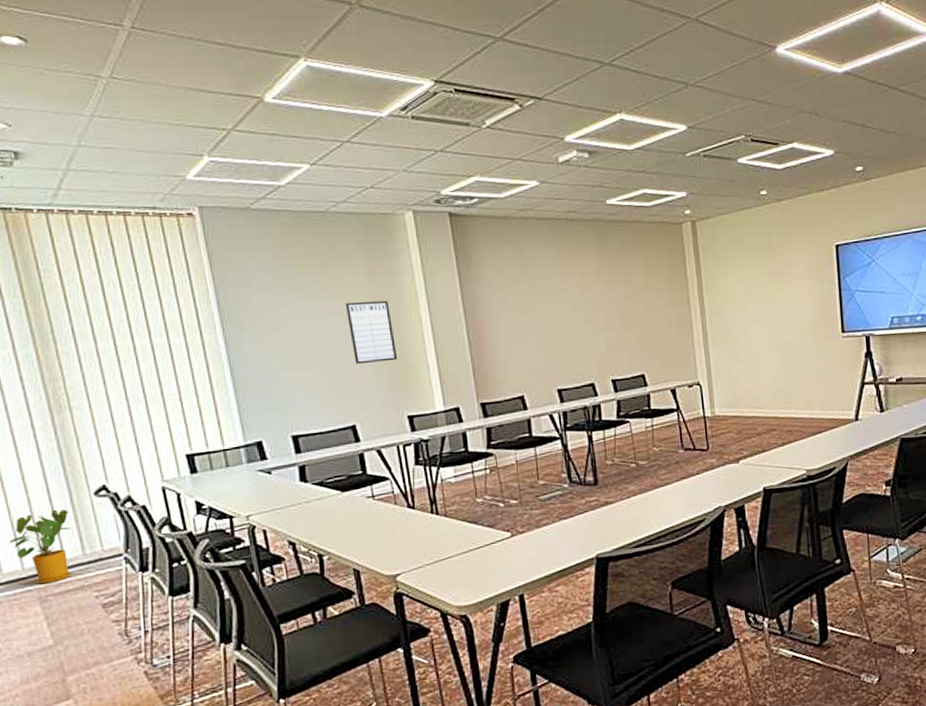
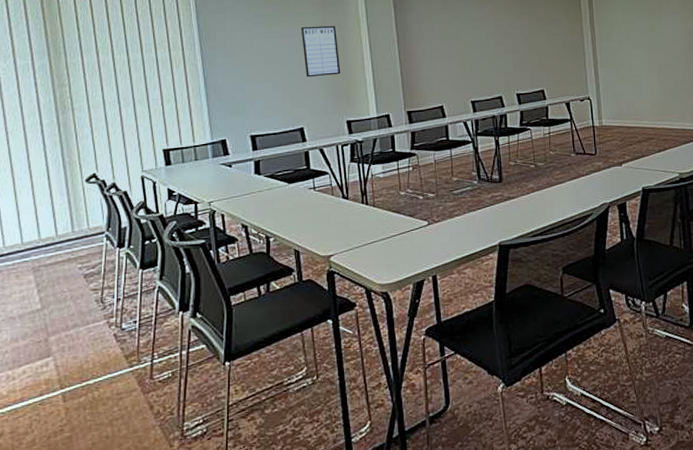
house plant: present [9,509,72,584] -> none [13,193,64,256]

